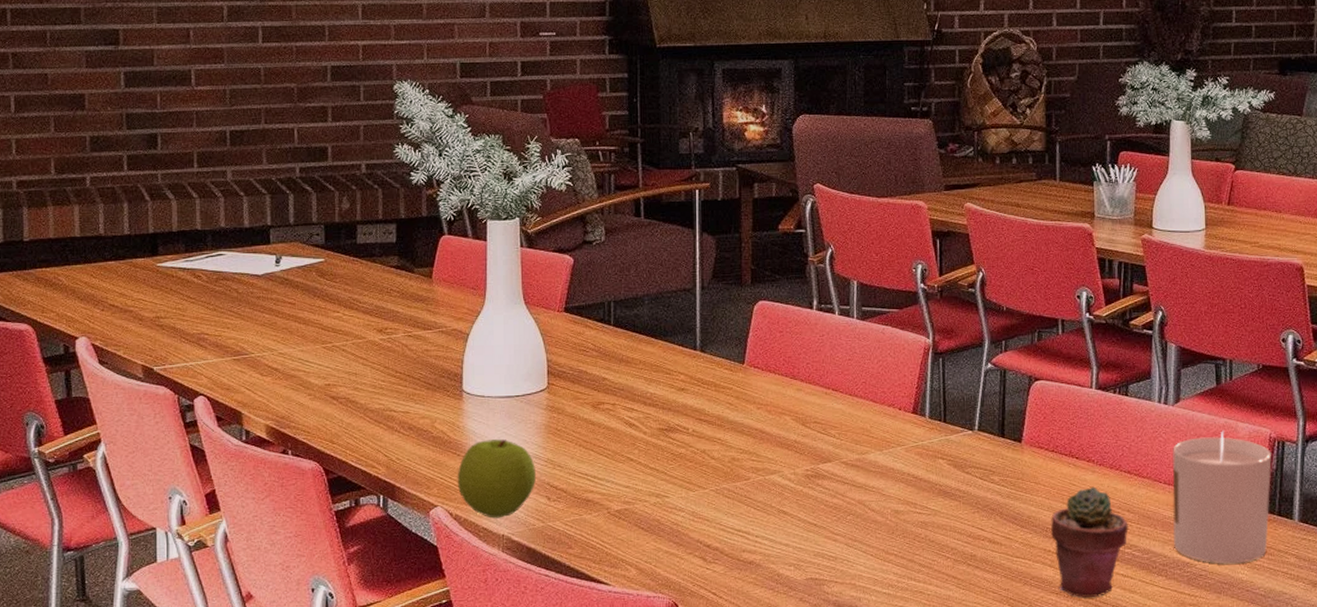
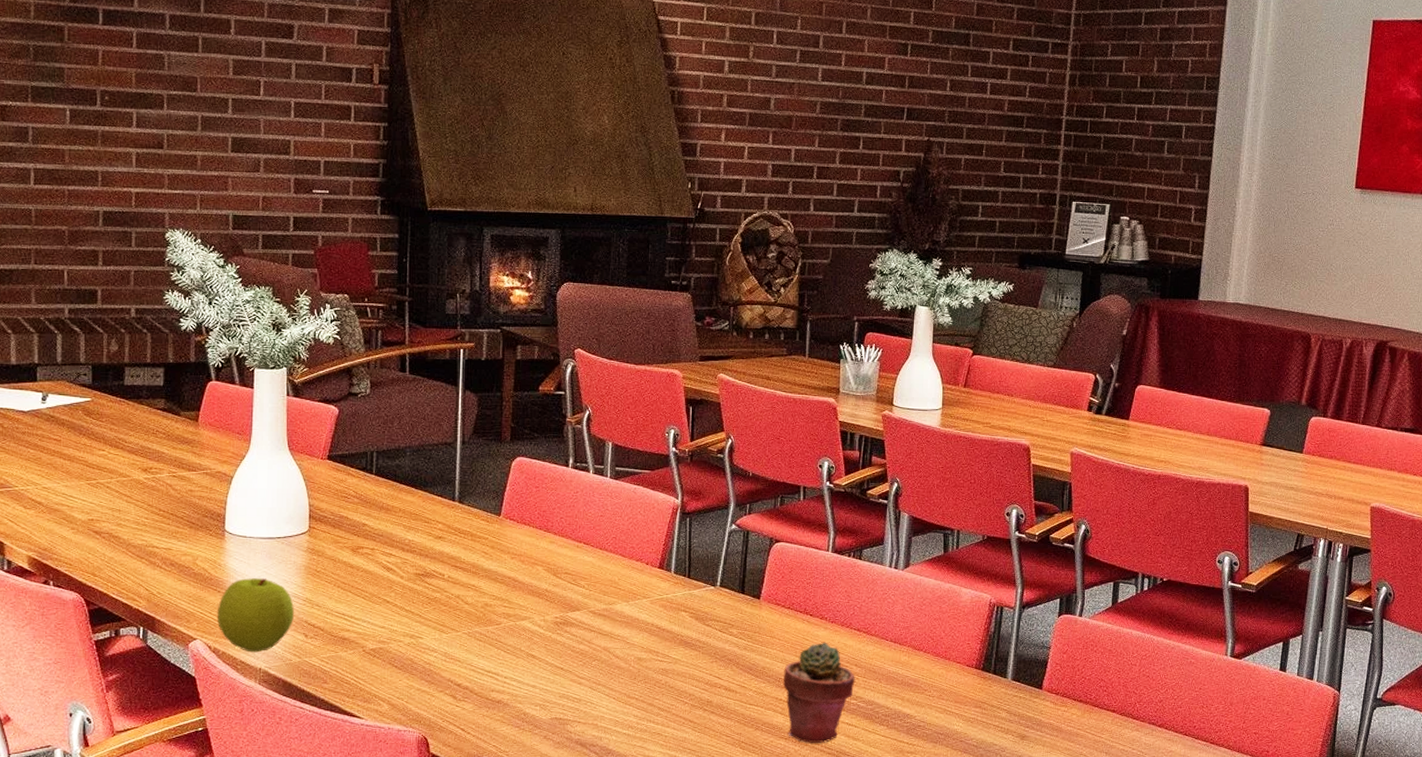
candle: present [1172,430,1272,564] -> none [896,595,990,716]

